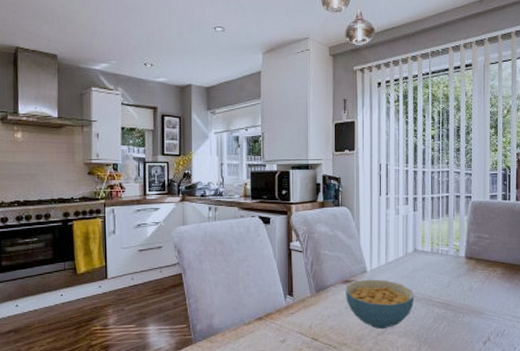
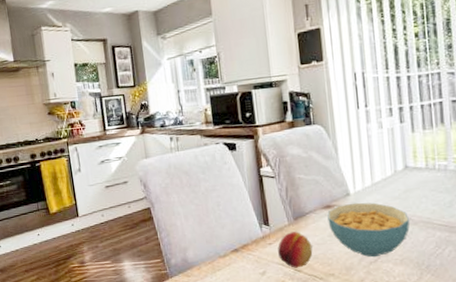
fruit: none [299,303,330,337] -> present [278,231,313,268]

